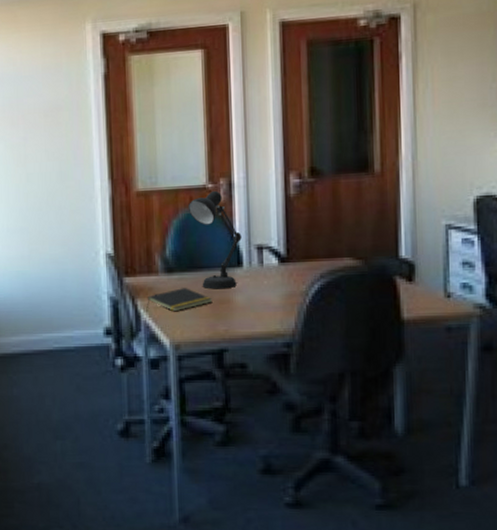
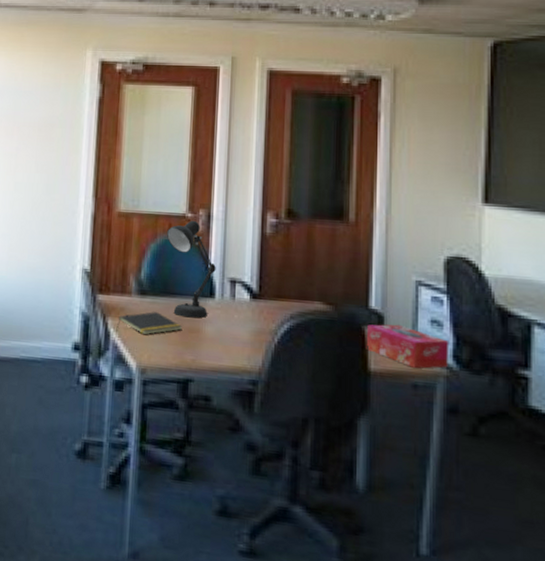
tissue box: none [398,270,482,312] -> present [366,324,449,369]

